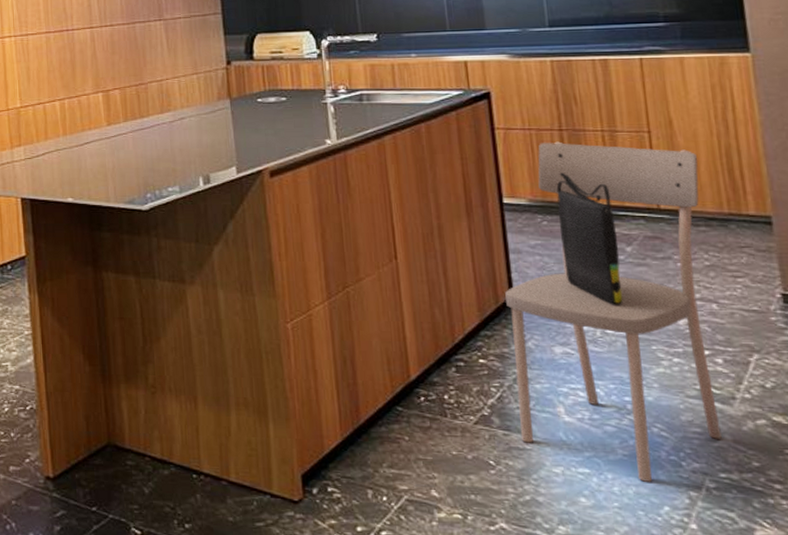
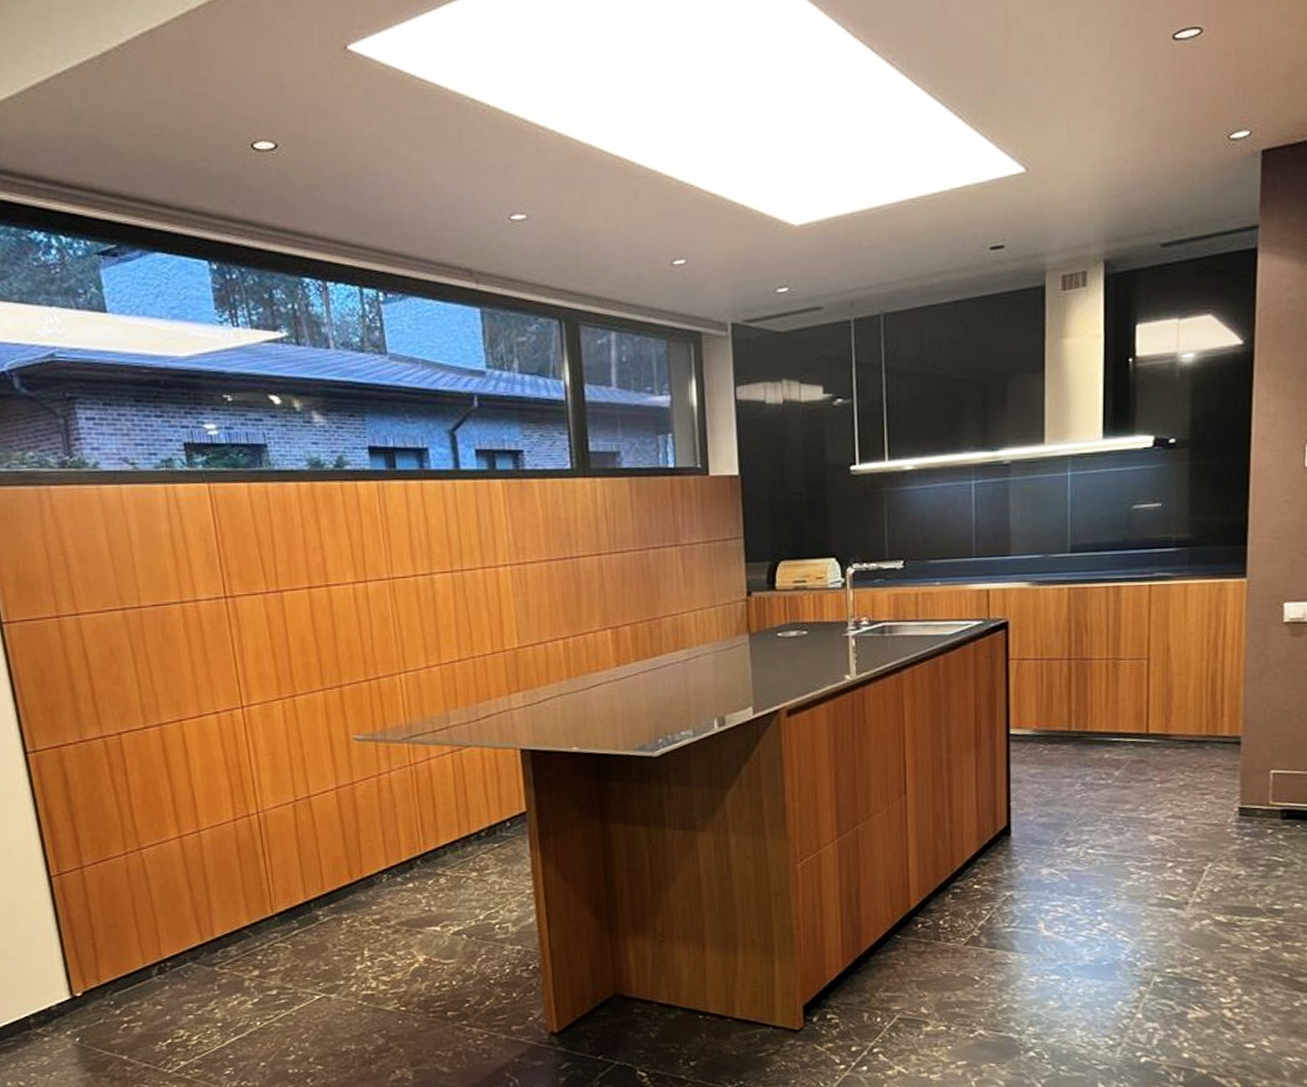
dining chair: present [505,141,722,482] -> none [1003,671,1187,982]
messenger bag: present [556,175,623,305] -> none [1058,704,1109,827]

